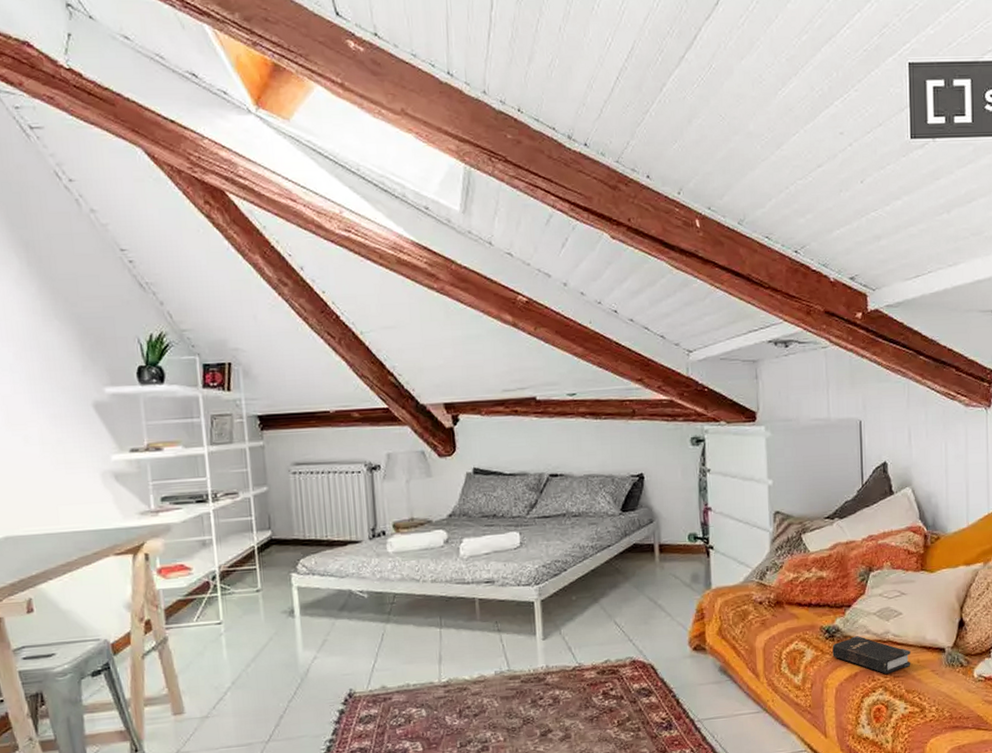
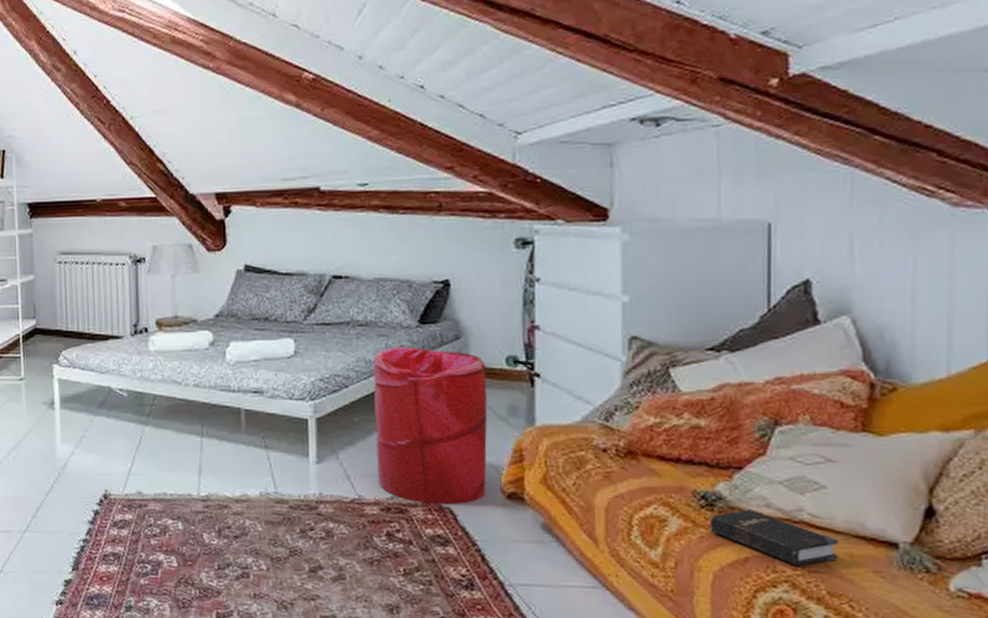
laundry hamper: none [586,532,678,663] -> present [374,346,487,505]

